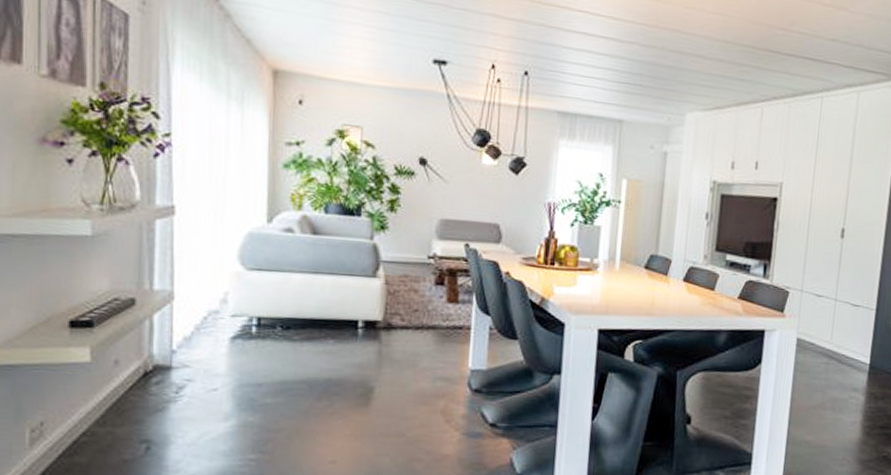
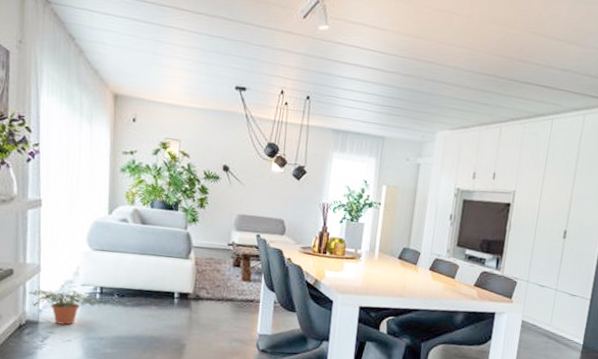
potted plant: none [157,320,257,369] -> present [29,287,100,325]

